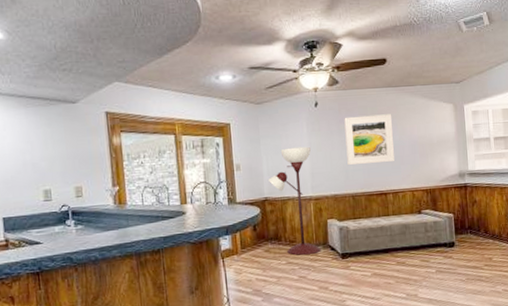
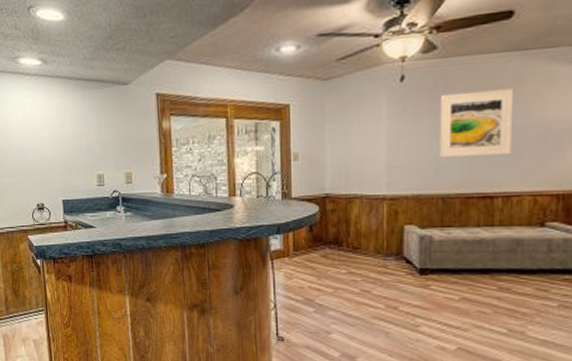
floor lamp: present [269,146,321,256] -> none [332,132,393,265]

